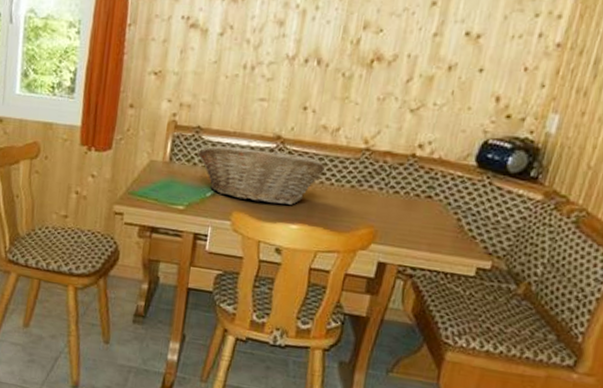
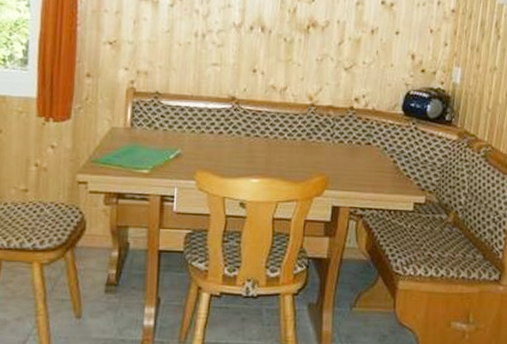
fruit basket: present [197,145,326,206] -> none [158,109,278,161]

